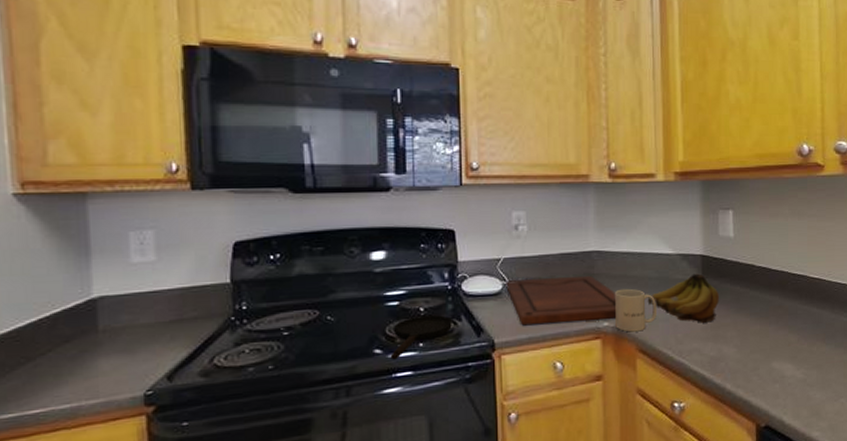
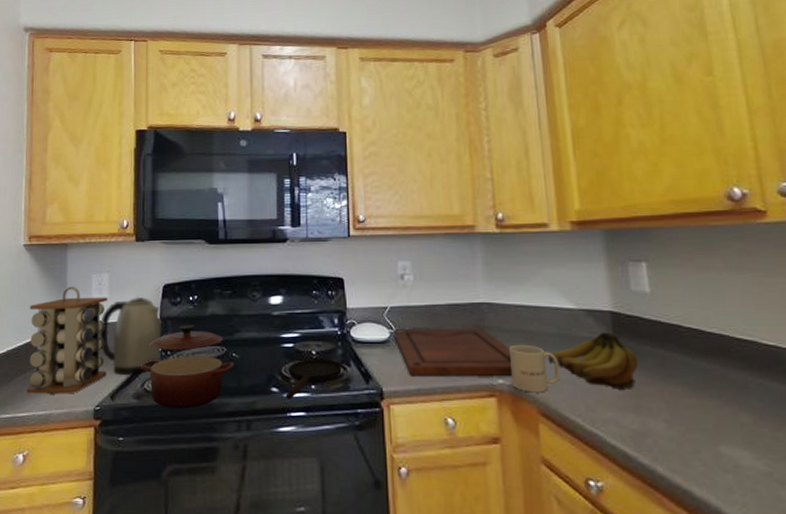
spice rack: none [31,248,160,385] -> present [26,287,108,394]
kettle: none [146,257,236,351] -> present [100,296,162,375]
saucepan: none [205,287,330,384] -> present [139,324,235,409]

